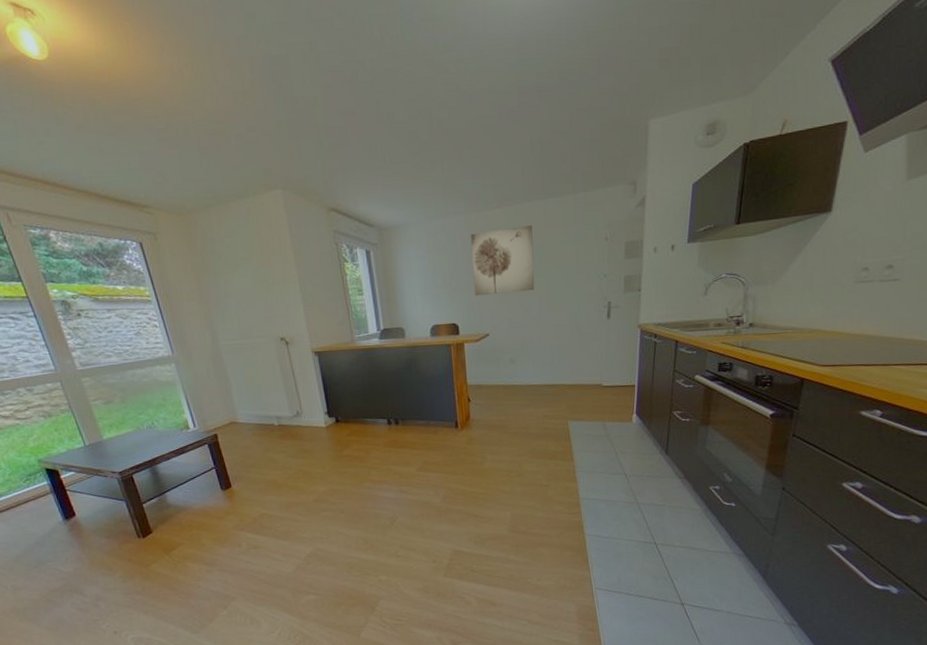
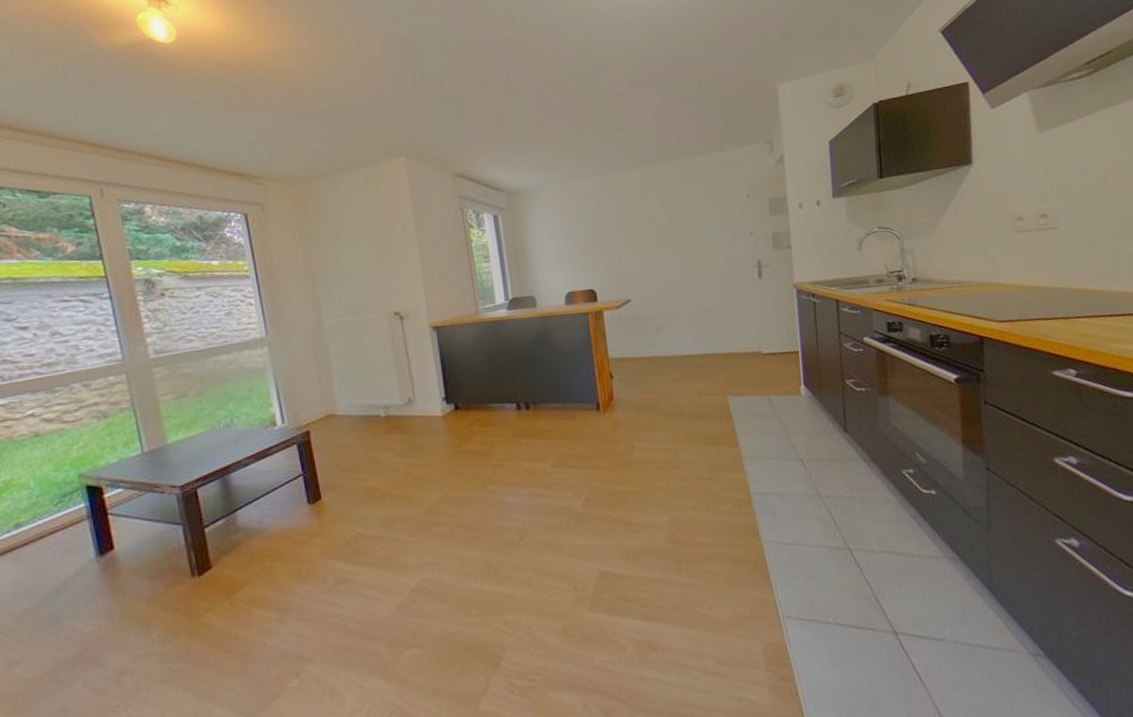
wall art: present [471,225,535,296] -> none [605,185,677,259]

